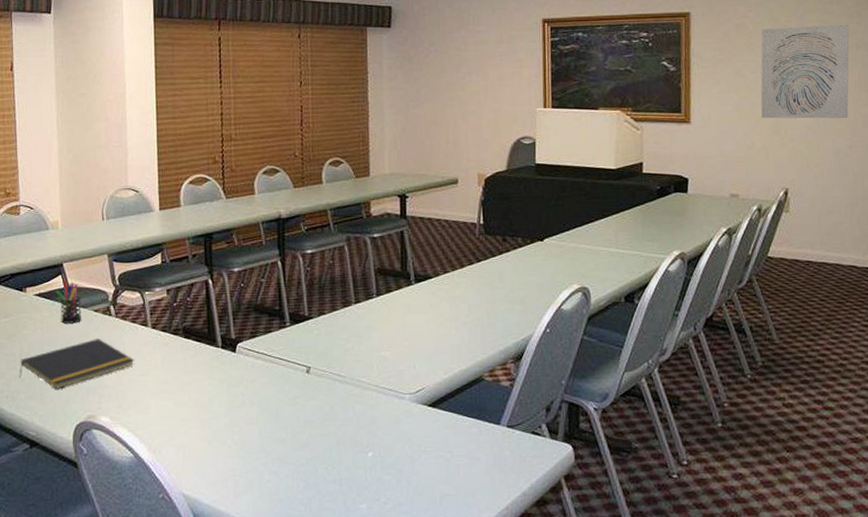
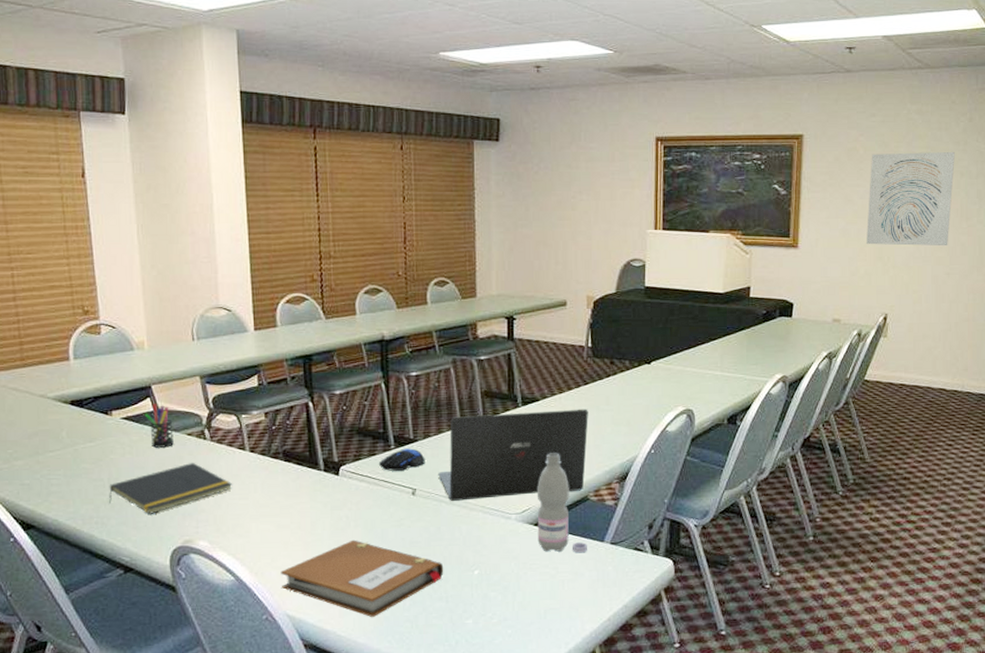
notebook: none [177,418,338,500] -> present [280,539,444,618]
computer mouse: none [274,326,320,348] -> present [378,448,425,471]
laptop: none [332,286,482,380] -> present [438,409,589,501]
water bottle: none [430,331,483,436] -> present [536,453,587,553]

